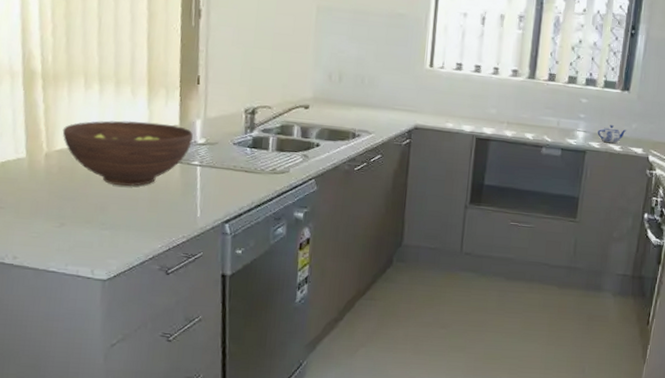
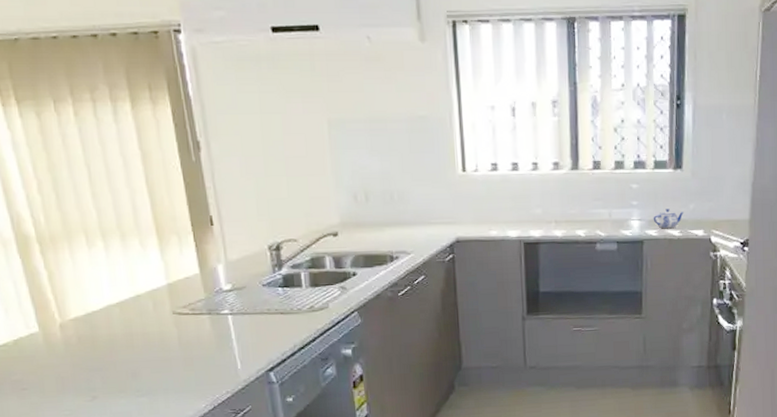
fruit bowl: present [62,120,193,186] -> none [73,273,217,348]

